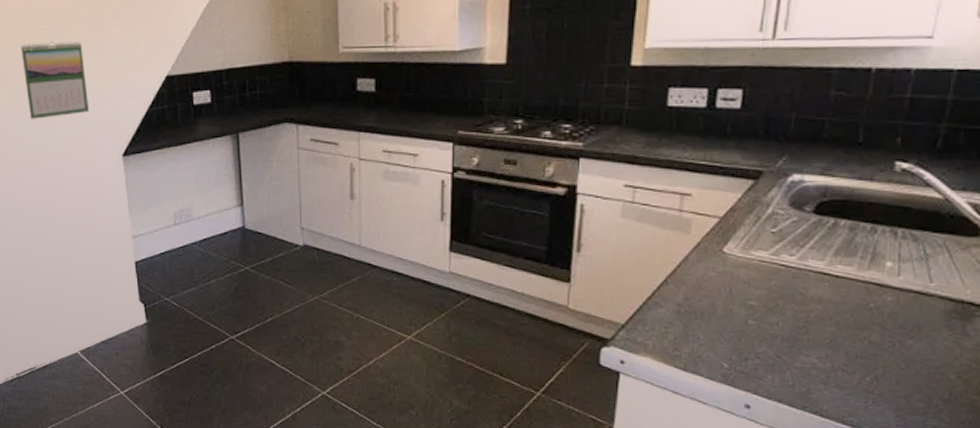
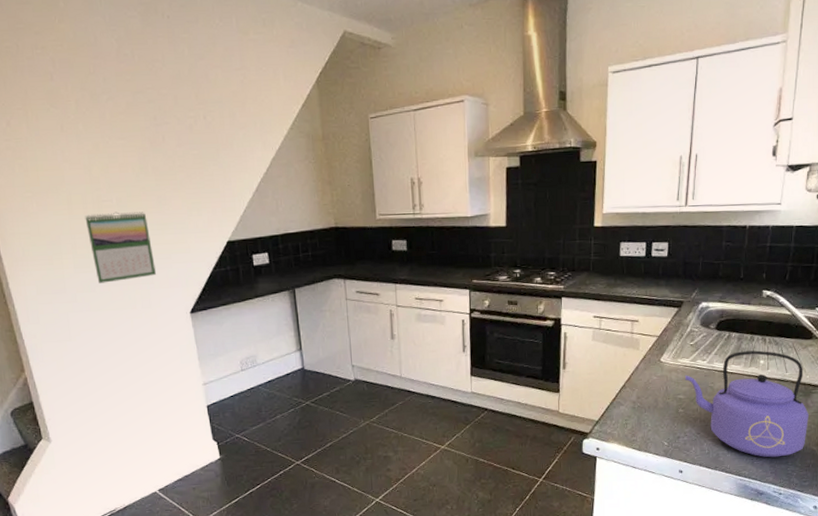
kettle: none [759,247,967,404] -> present [684,350,809,458]

